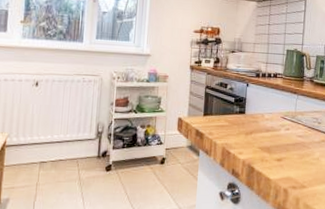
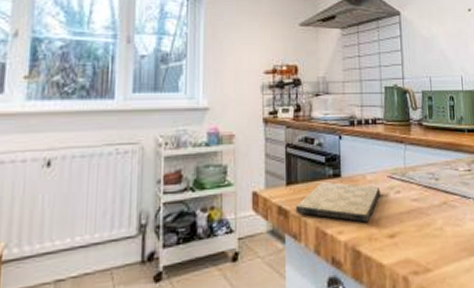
cutting board: none [209,115,274,148] -> present [295,181,381,223]

